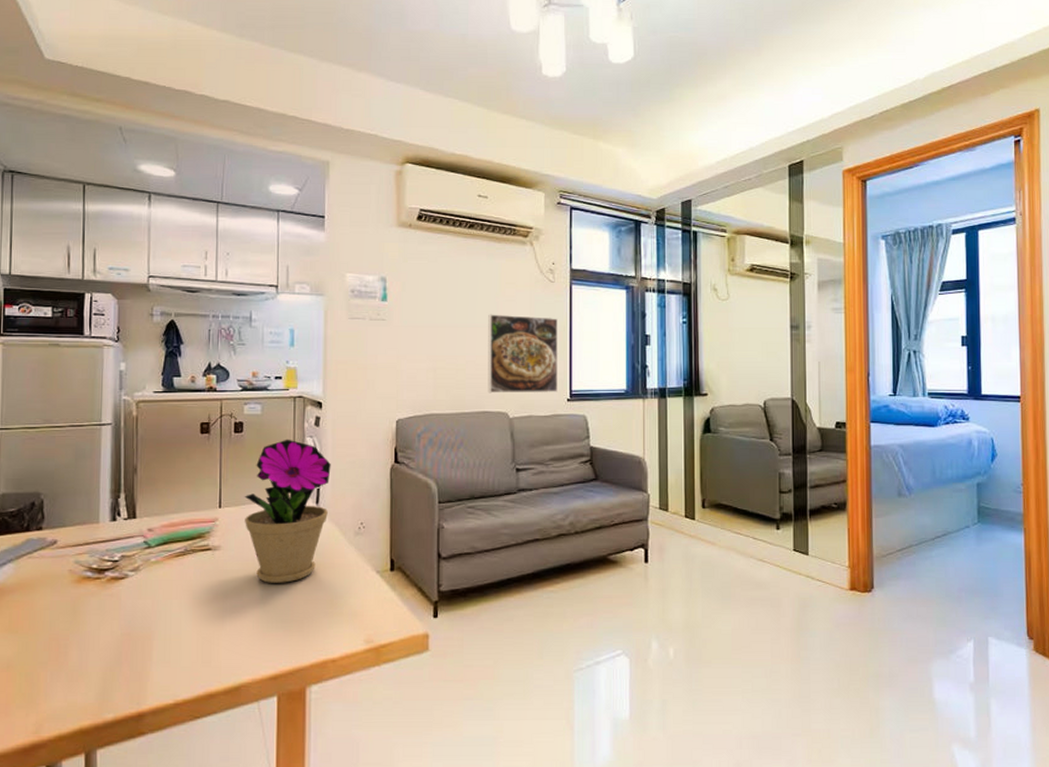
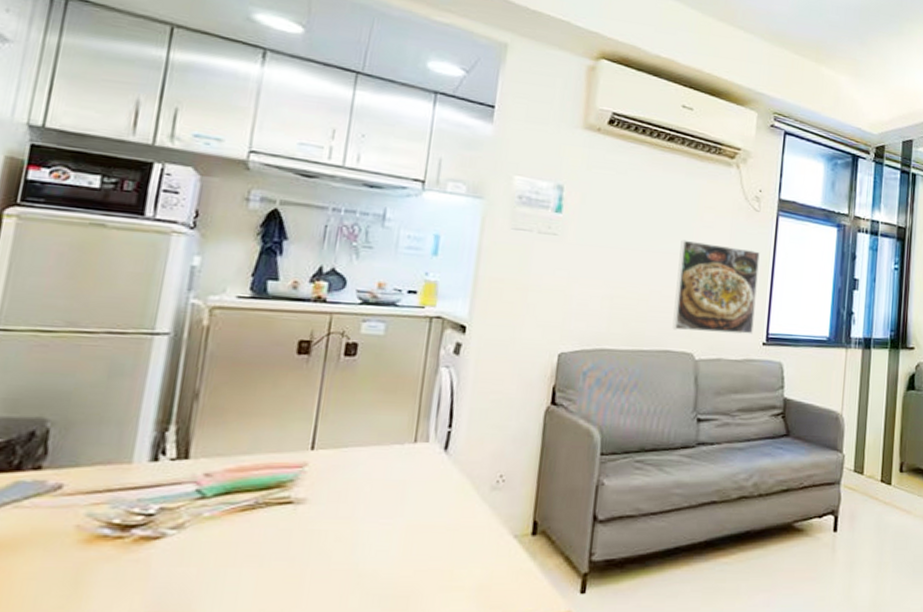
flower pot: present [244,439,331,583] -> none [344,367,470,548]

